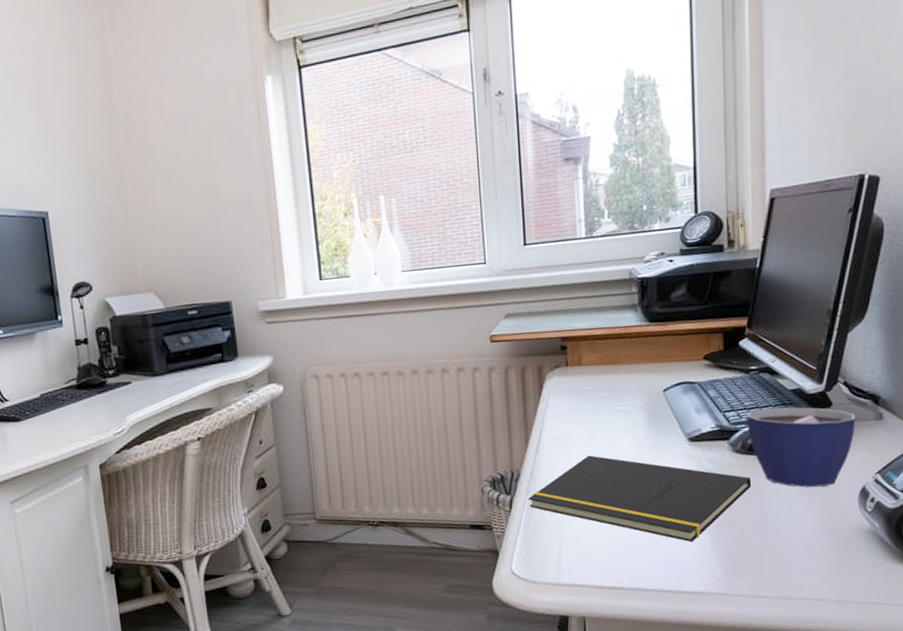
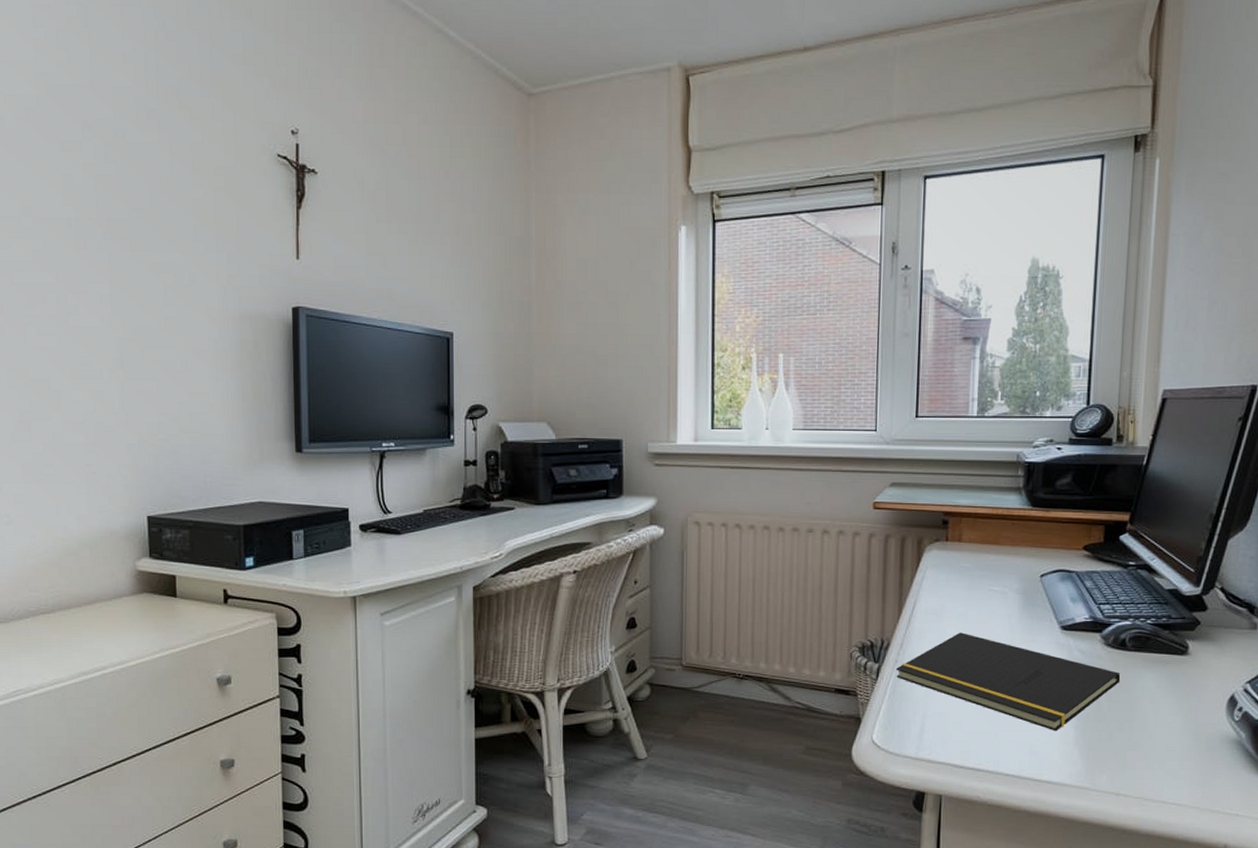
cup: present [747,407,856,488] -> none [1120,605,1230,690]

